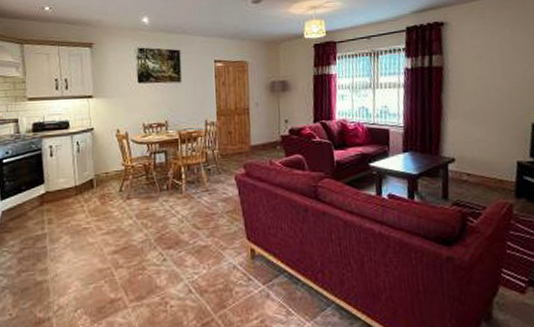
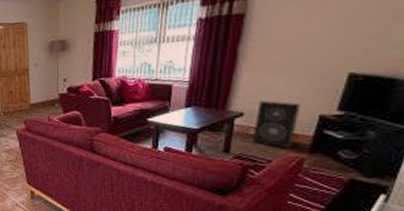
speaker: none [465,146,501,195] -> present [252,100,300,149]

